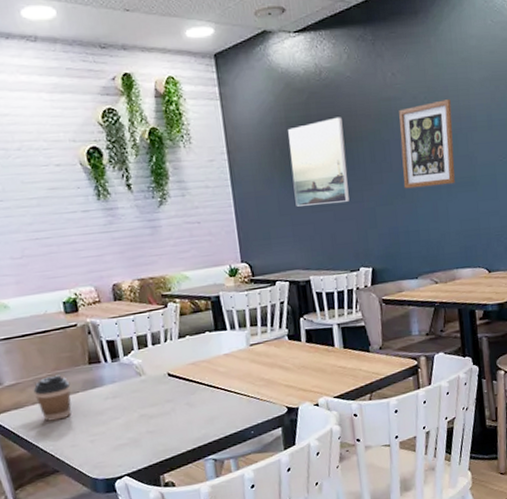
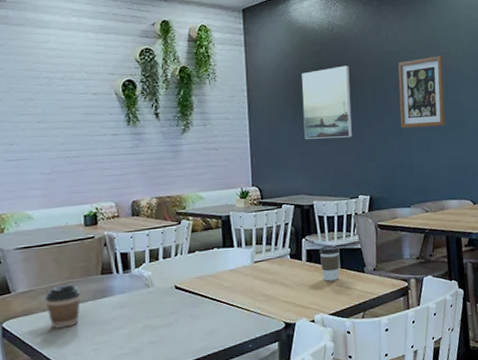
coffee cup: none [319,324,343,363] -> present [319,245,341,281]

